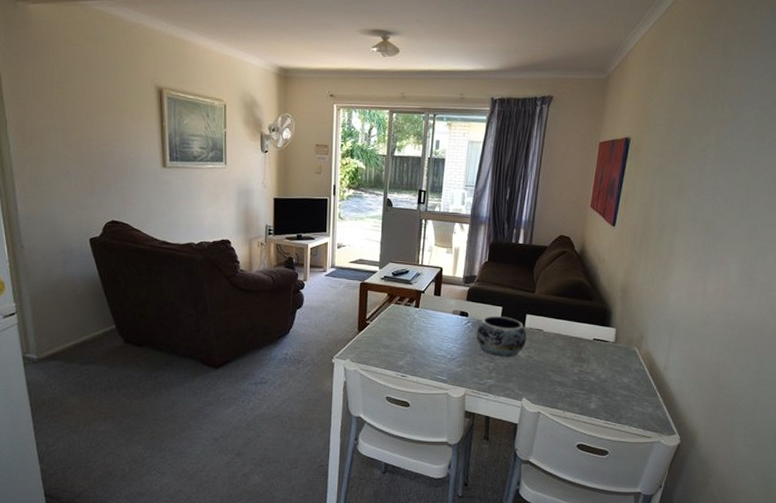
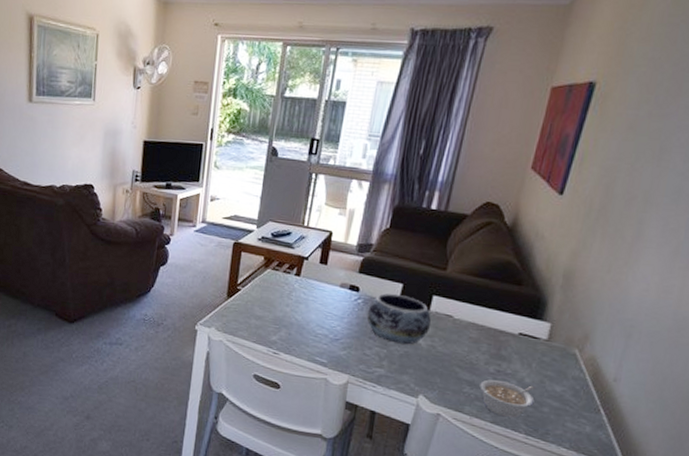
legume: none [568,378,610,408] -> present [480,379,536,419]

